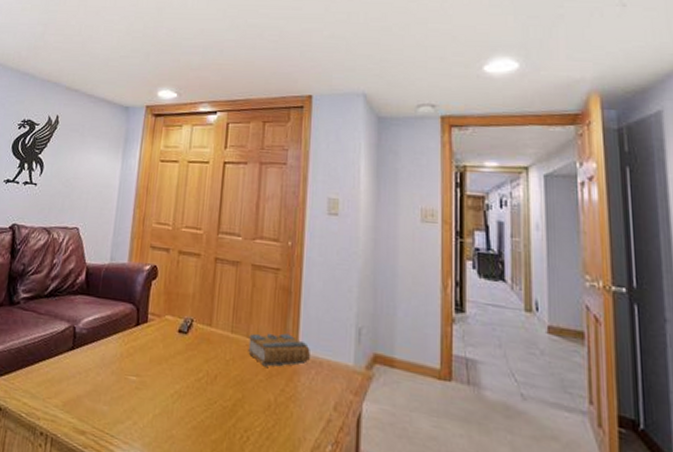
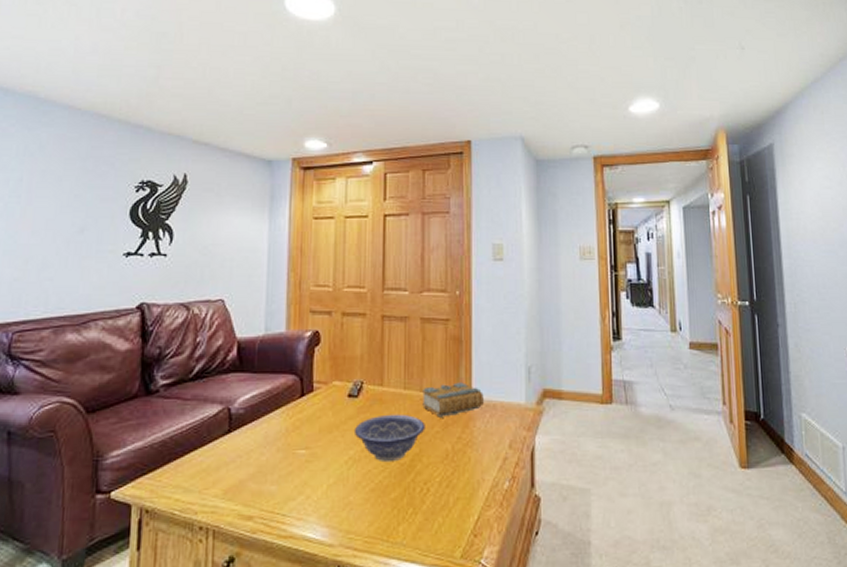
decorative bowl: none [181,355,250,403] -> present [353,414,425,463]

